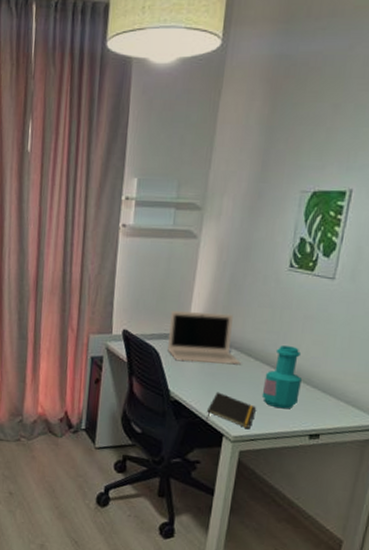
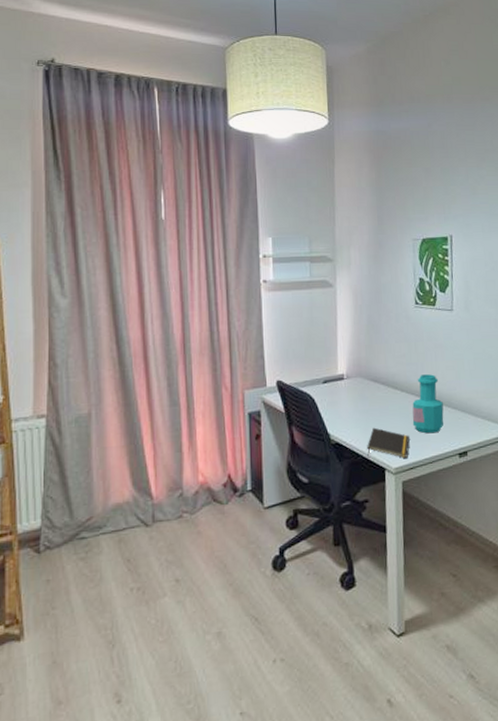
laptop: present [168,311,242,365] -> none [320,352,391,404]

